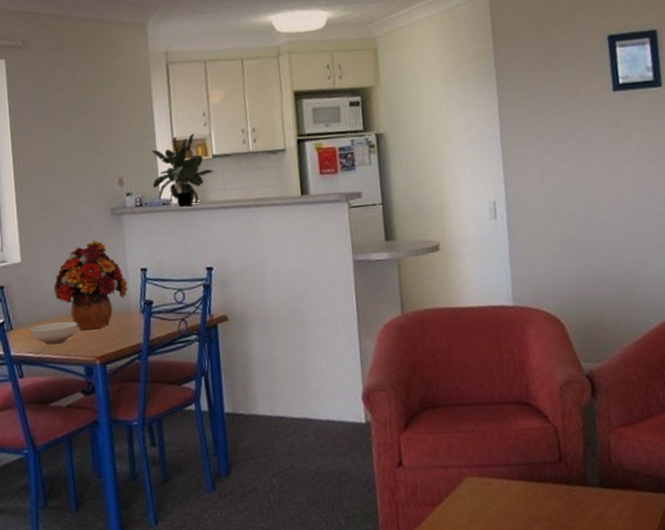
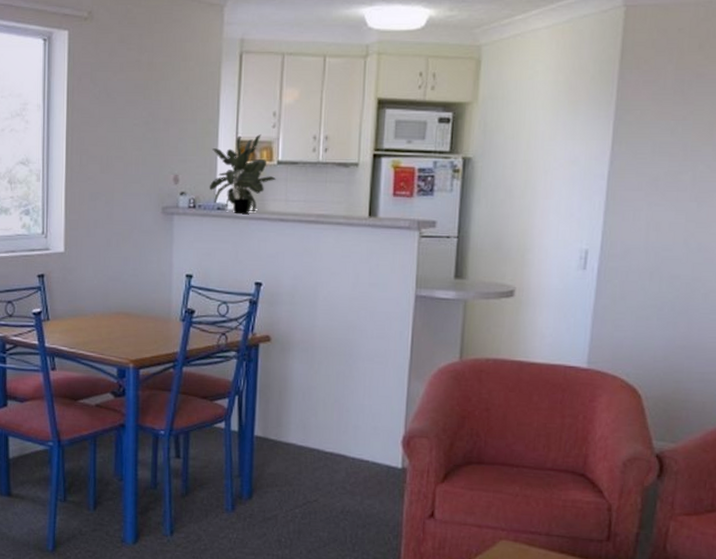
bowl: present [30,321,78,345] -> none [66,318,115,341]
flower arrangement: present [53,240,128,331] -> none [94,238,171,332]

